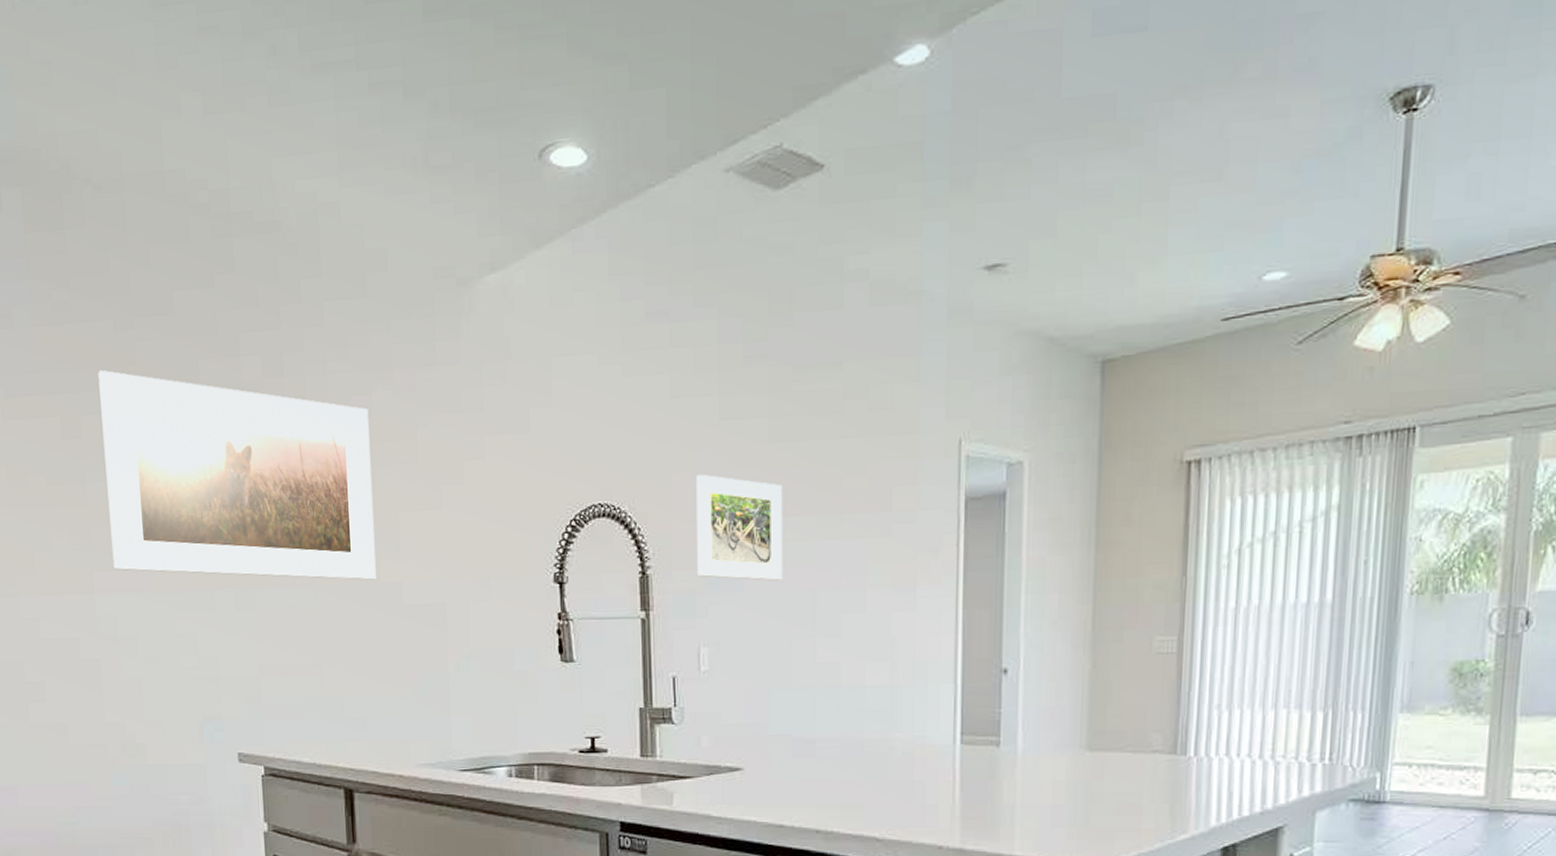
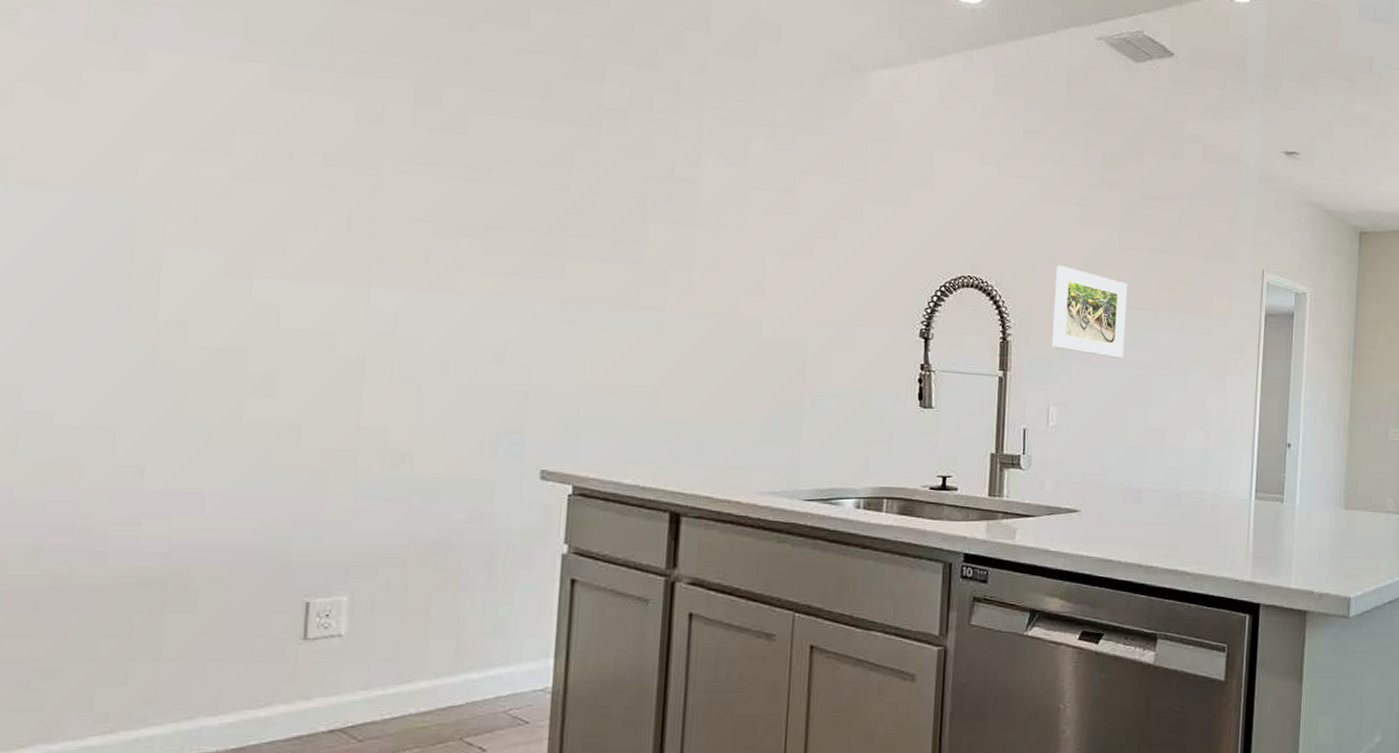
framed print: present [98,370,376,580] -> none [403,63,745,314]

